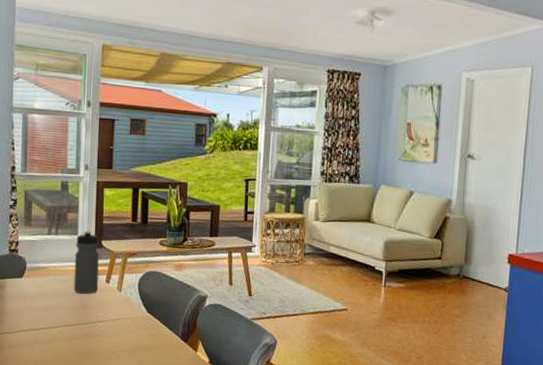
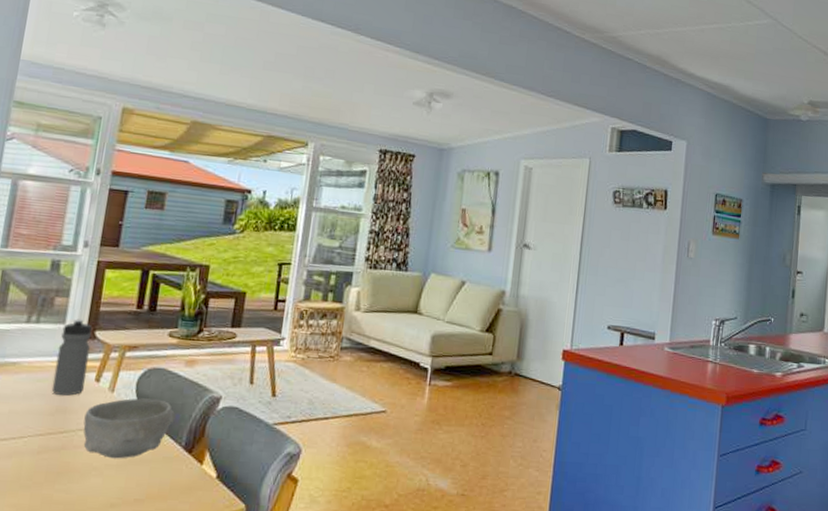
bowl: none [101,296,172,346] -> present [83,398,176,459]

